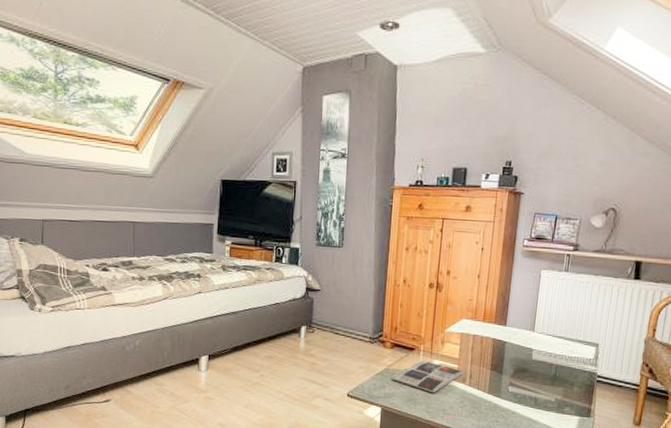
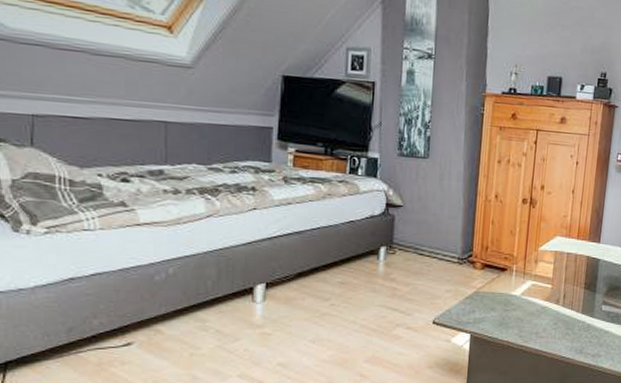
magazine: present [391,360,465,393] -> none [481,281,558,316]

